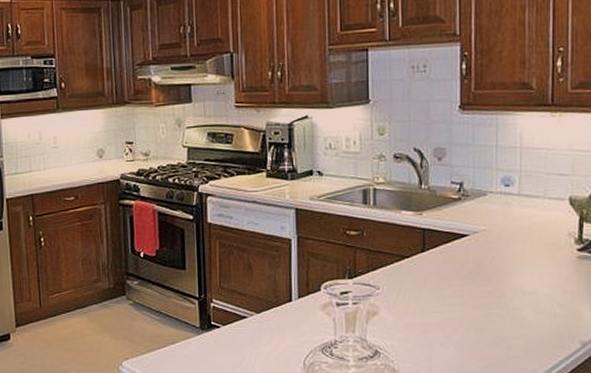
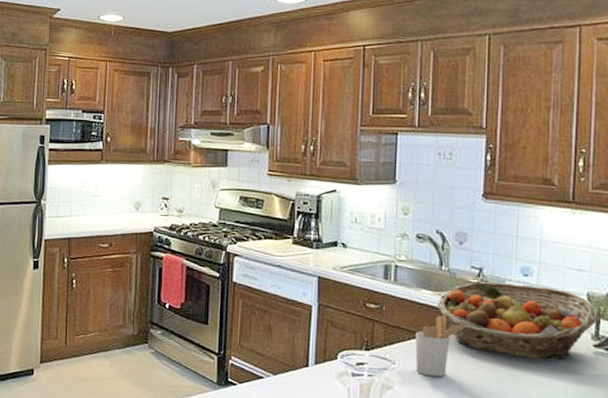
utensil holder: none [399,235,450,298] -> present [415,315,468,377]
fruit basket: none [419,195,581,270] -> present [437,282,598,360]

